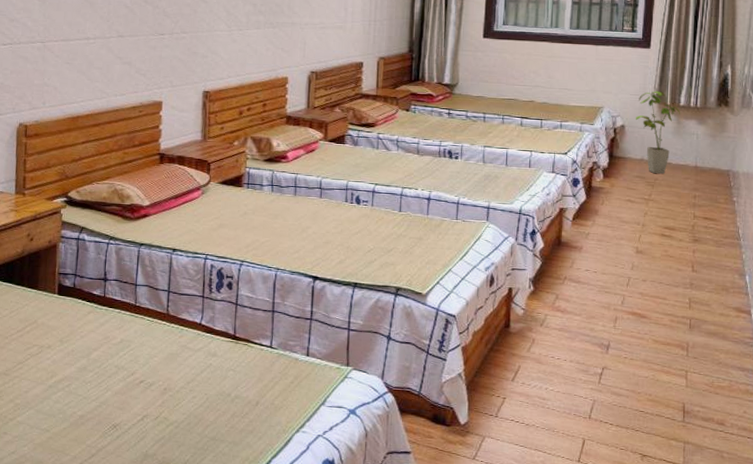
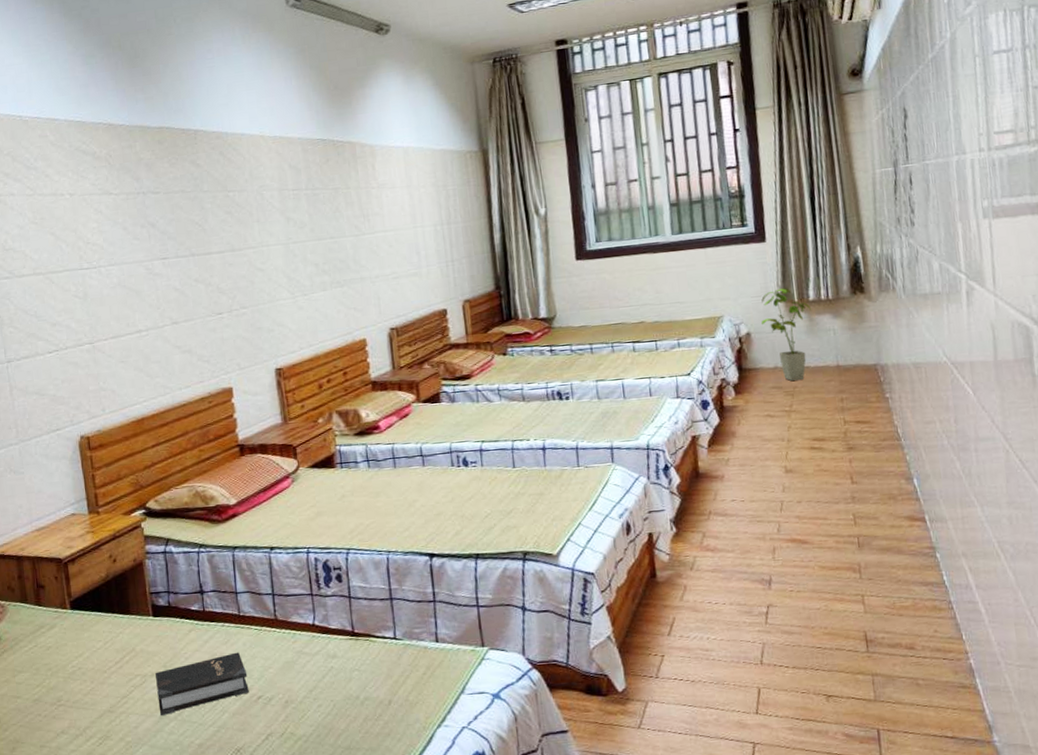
hardback book: none [50,338,134,385] -> present [155,652,249,716]

